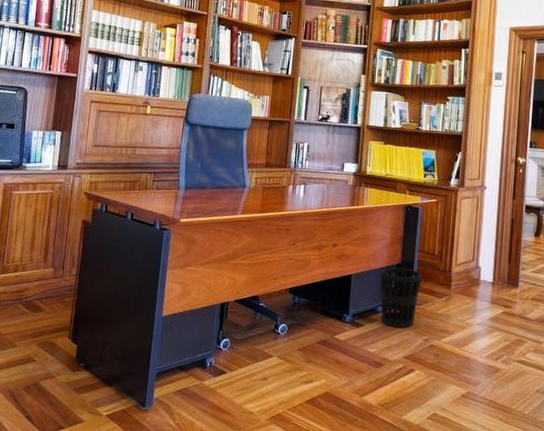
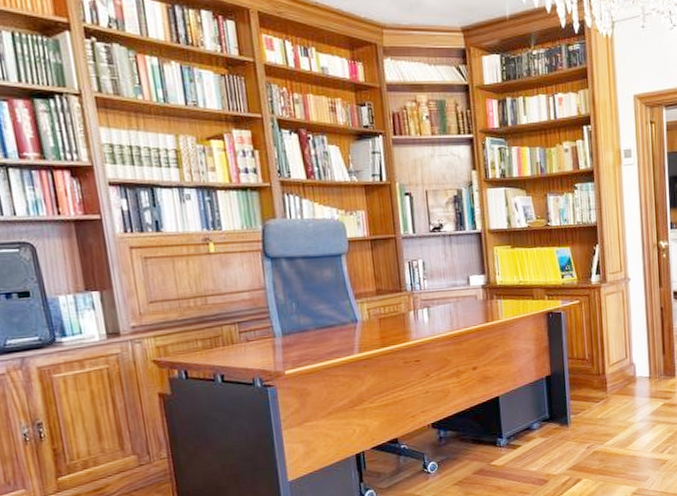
wastebasket: present [380,267,422,328] -> none [530,378,576,442]

